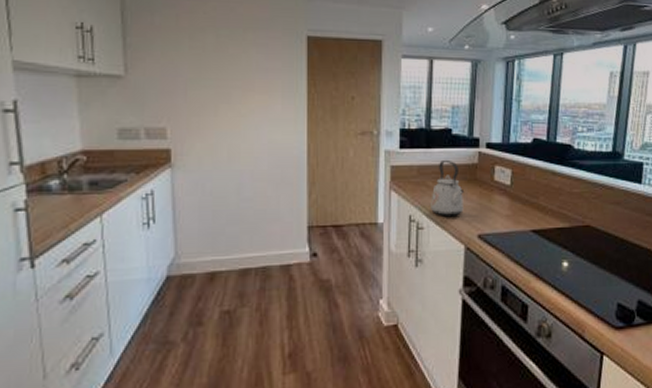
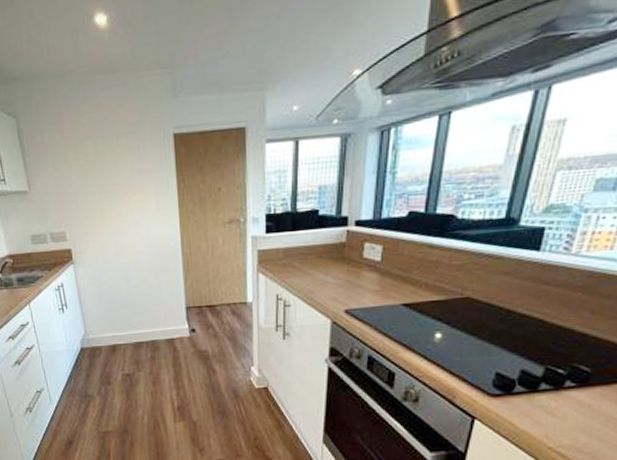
kettle: present [431,159,465,217] -> none [297,240,332,294]

